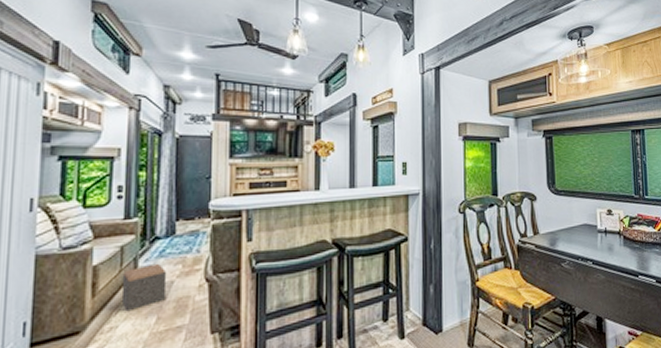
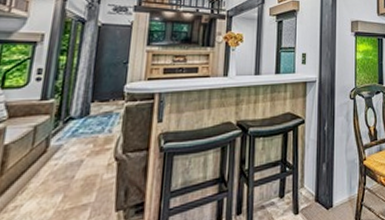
footstool: present [121,263,167,312] -> none [29,142,78,190]

